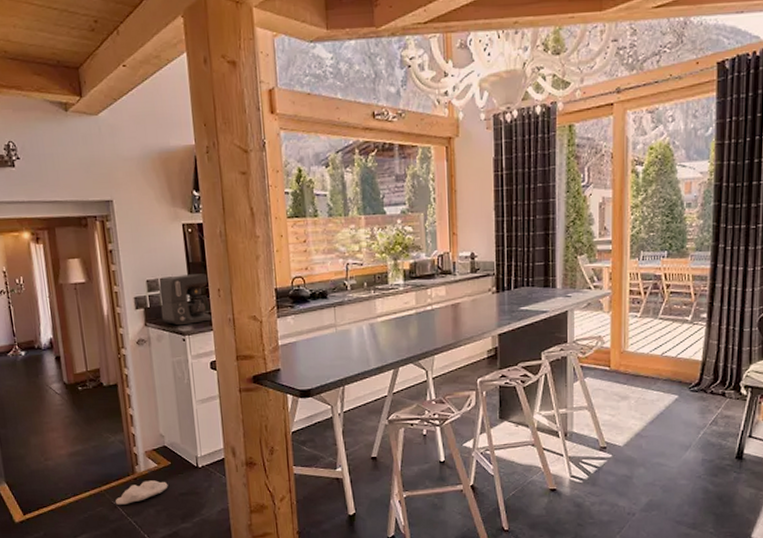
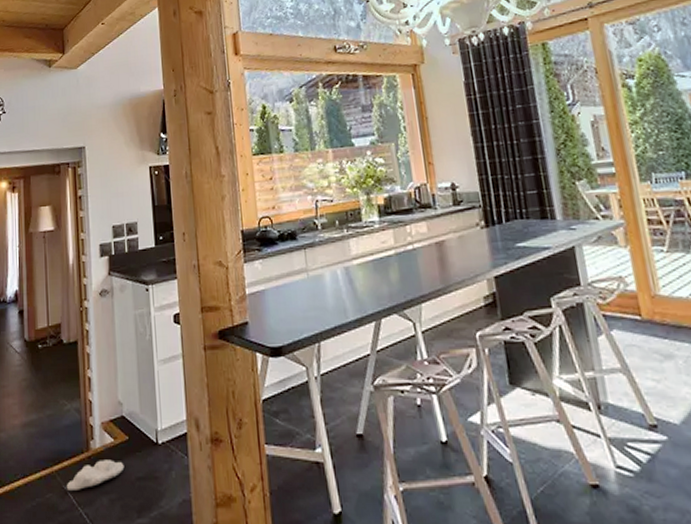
coffee maker: present [159,274,212,326] -> none [124,217,176,274]

